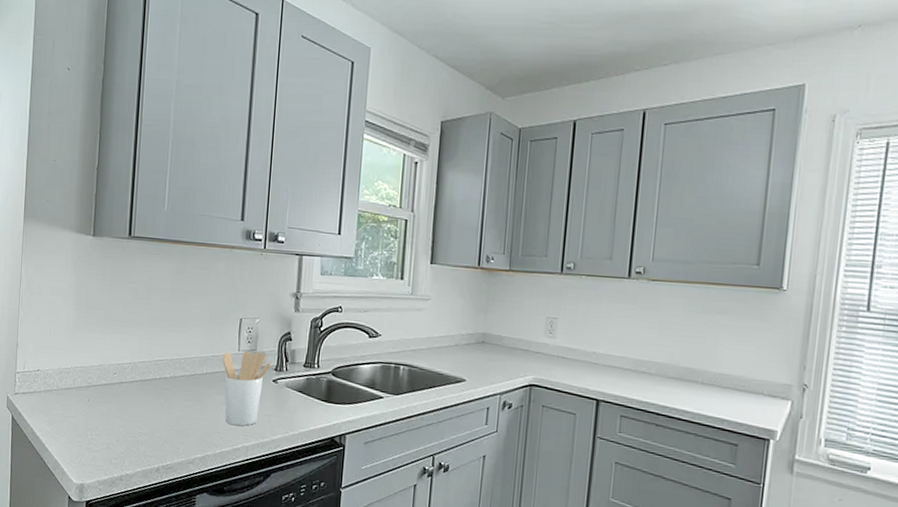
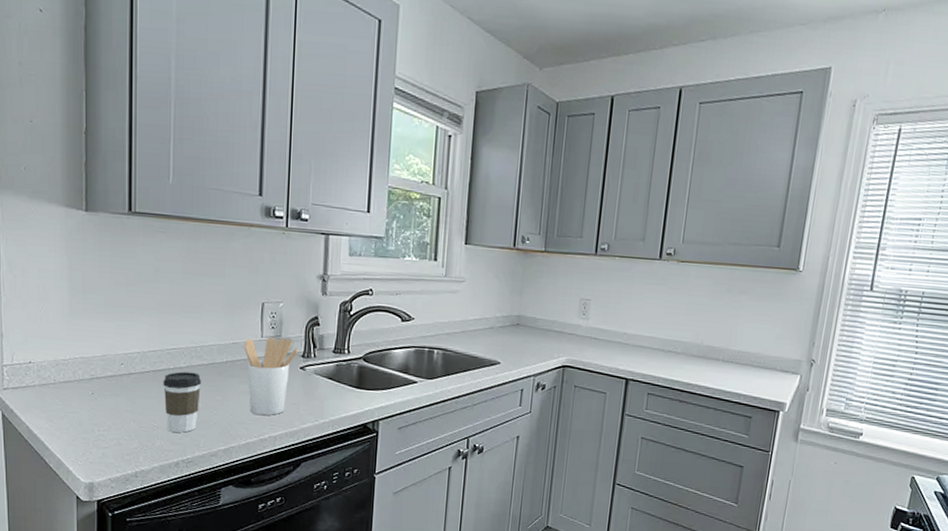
coffee cup: none [149,381,183,440] -> present [163,371,201,433]

